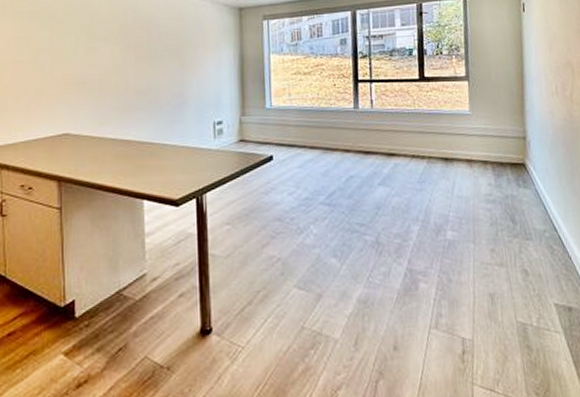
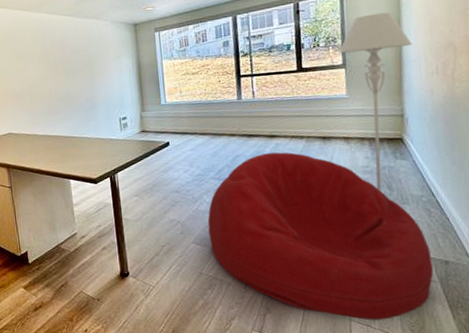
beanbag: none [314,174,558,384] -> present [207,152,434,321]
floor lamp: none [462,24,533,224] -> present [339,12,413,191]

